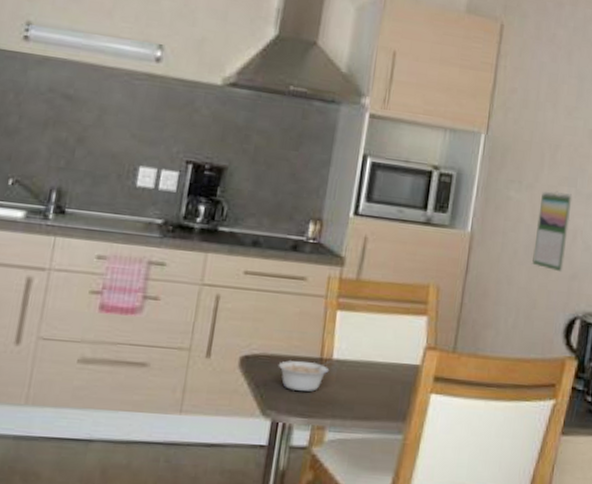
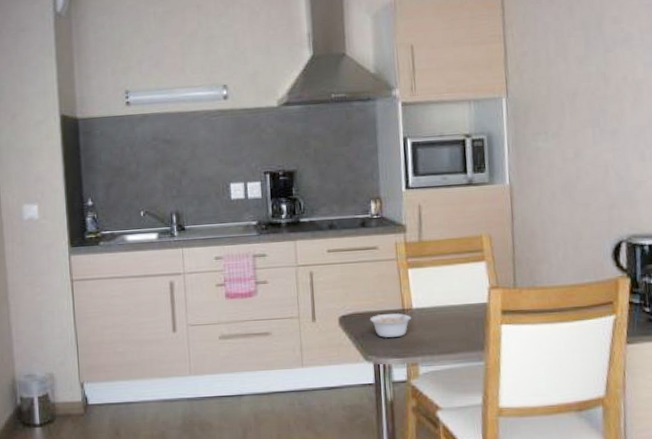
calendar: present [532,191,573,273] -> none [568,134,601,205]

